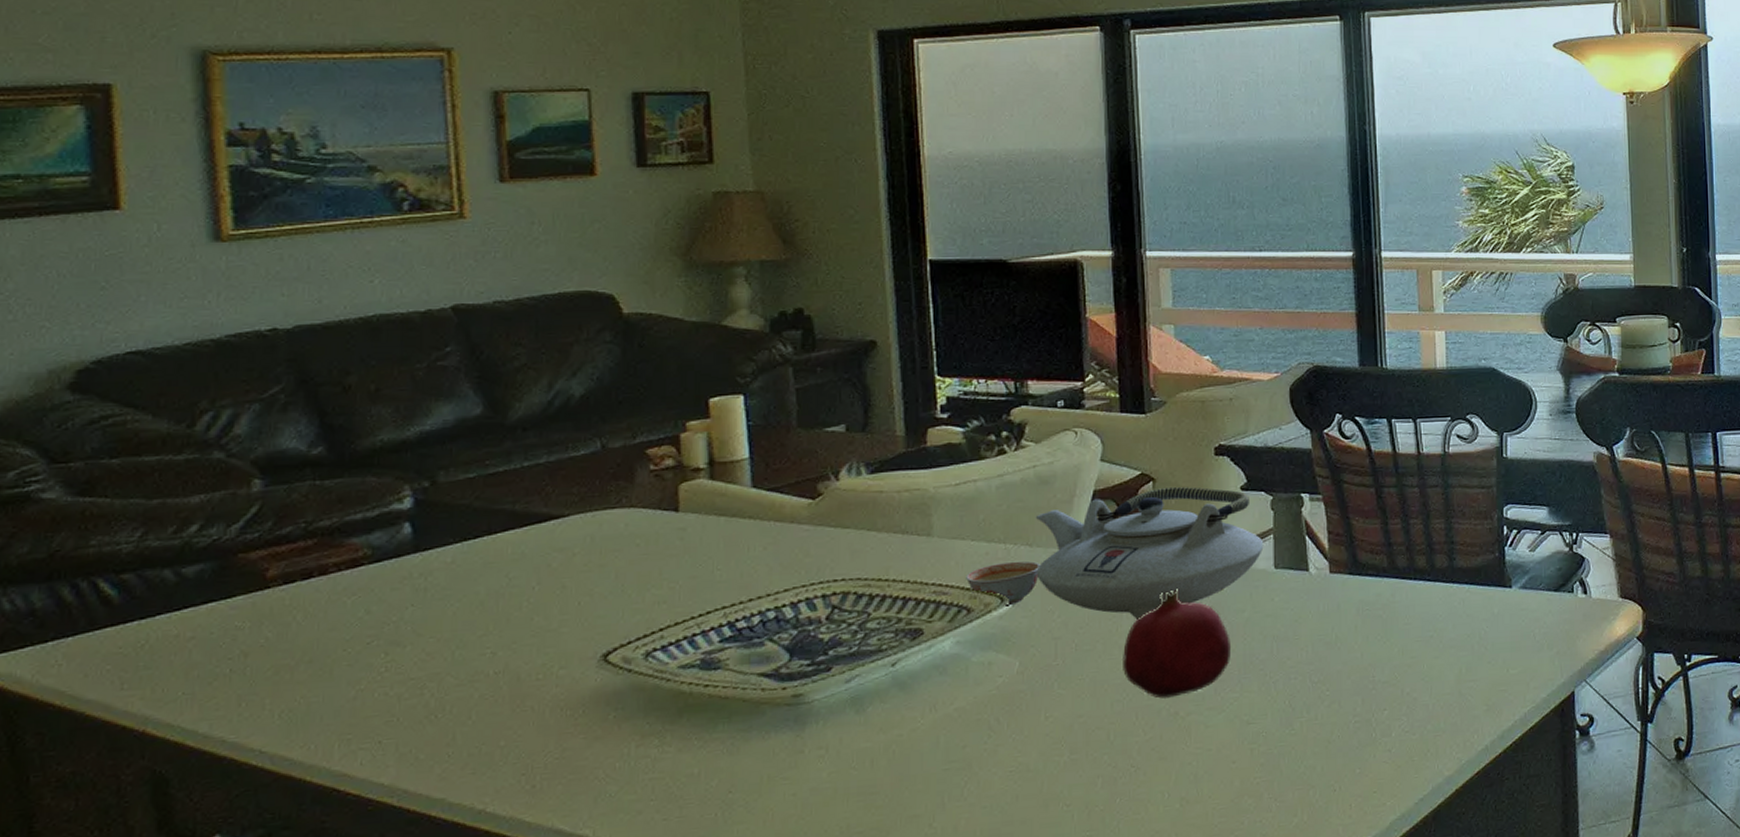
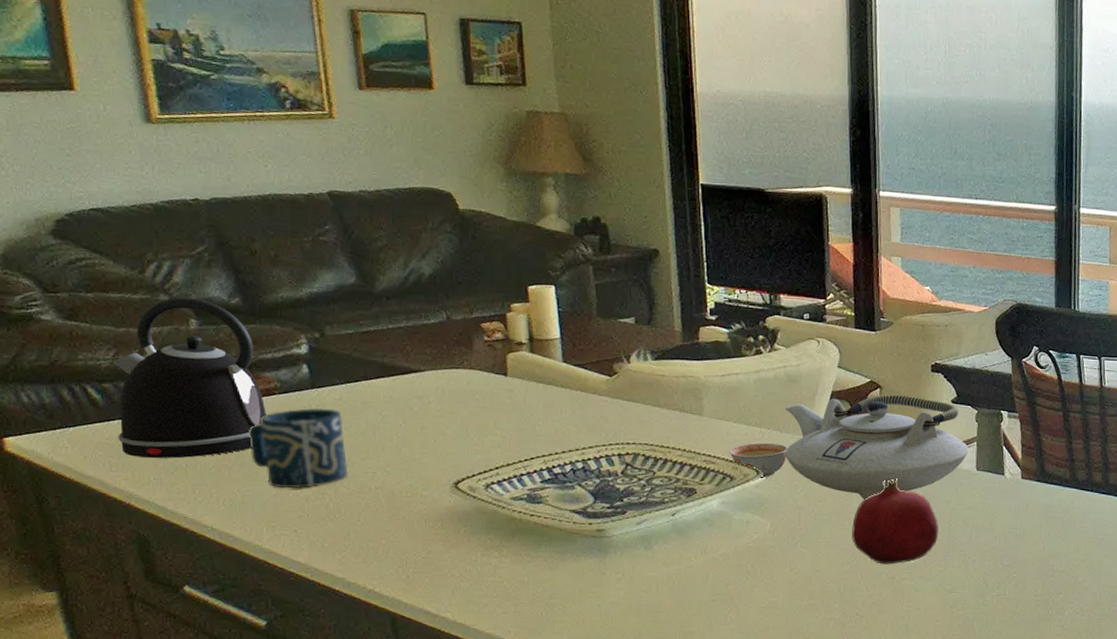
kettle: none [136,452,350,667] -> present [113,297,266,458]
cup: none [322,575,459,688] -> present [249,408,349,489]

